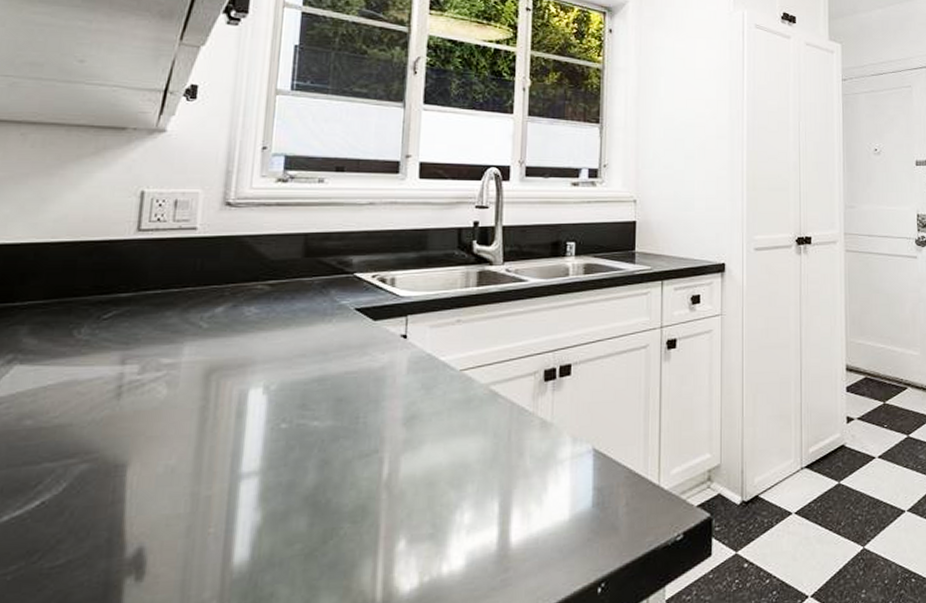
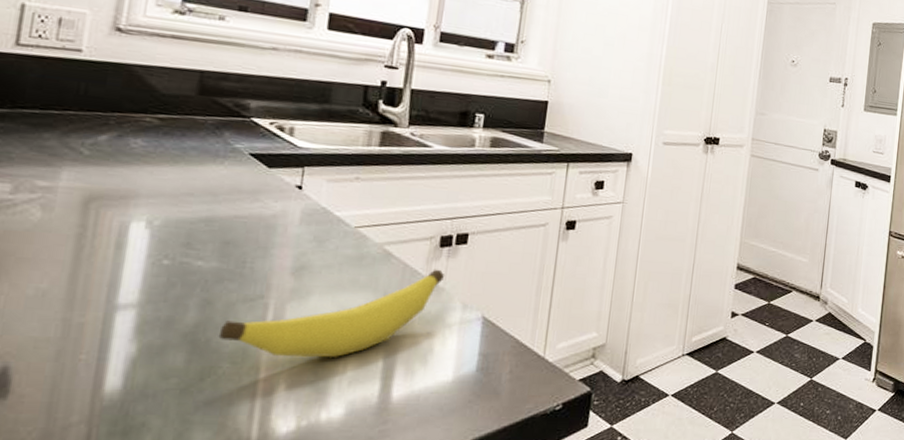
banana: none [337,404,552,512] -> present [218,269,445,357]

